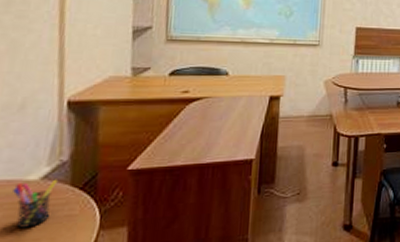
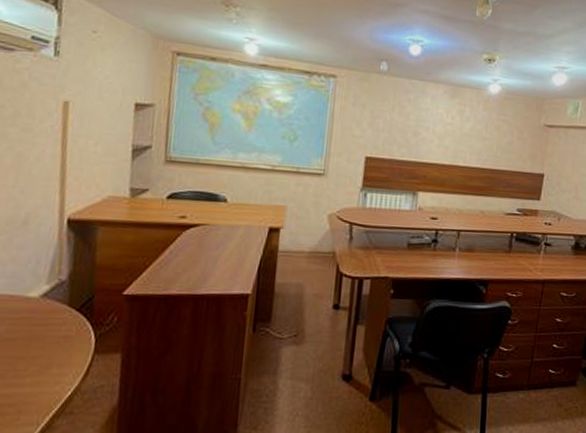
pen holder: present [11,179,57,228] -> none [13,298,56,345]

